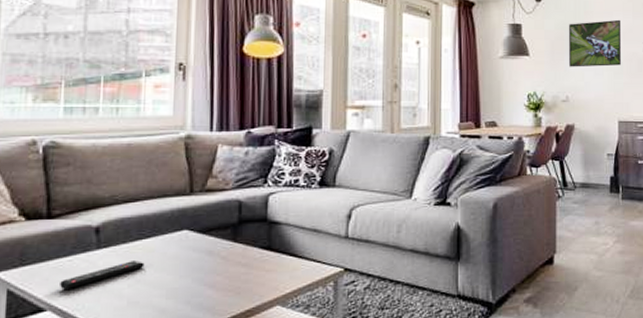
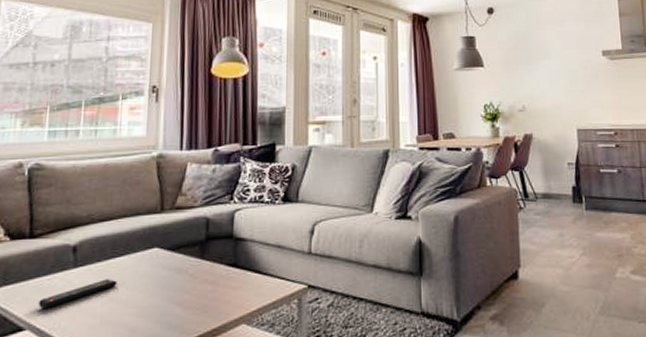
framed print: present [569,19,621,68] -> none [522,28,576,77]

